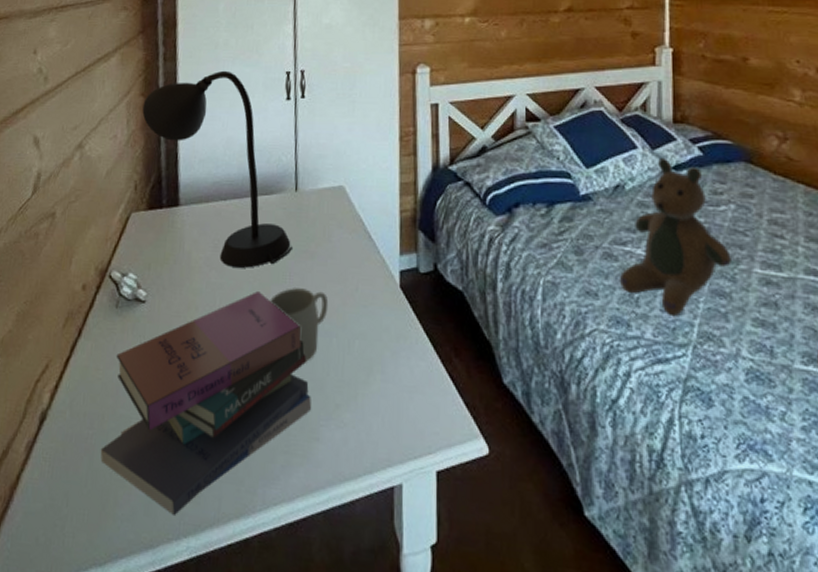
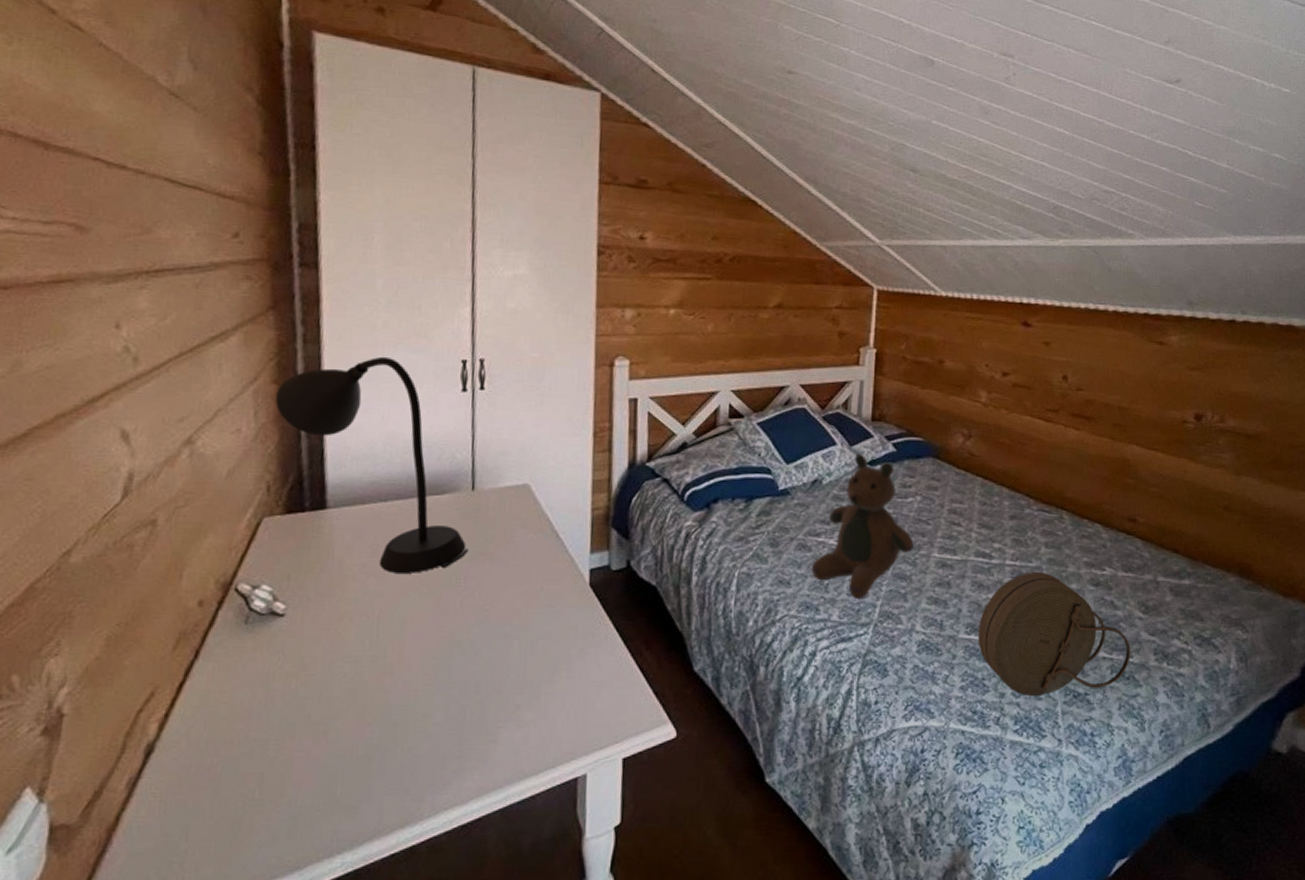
books: present [100,291,311,517] -> none [228,597,488,835]
mug: present [270,288,329,362] -> none [441,592,510,666]

